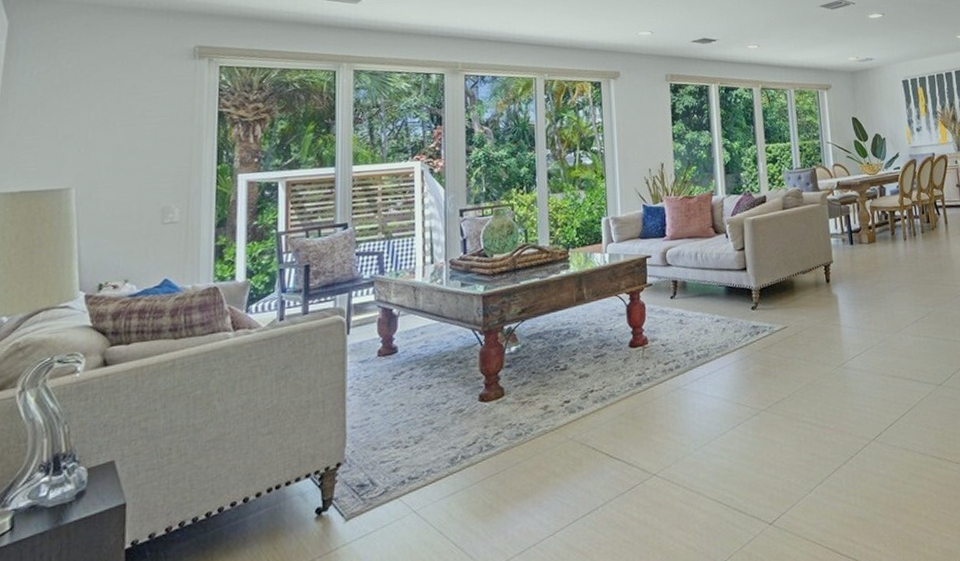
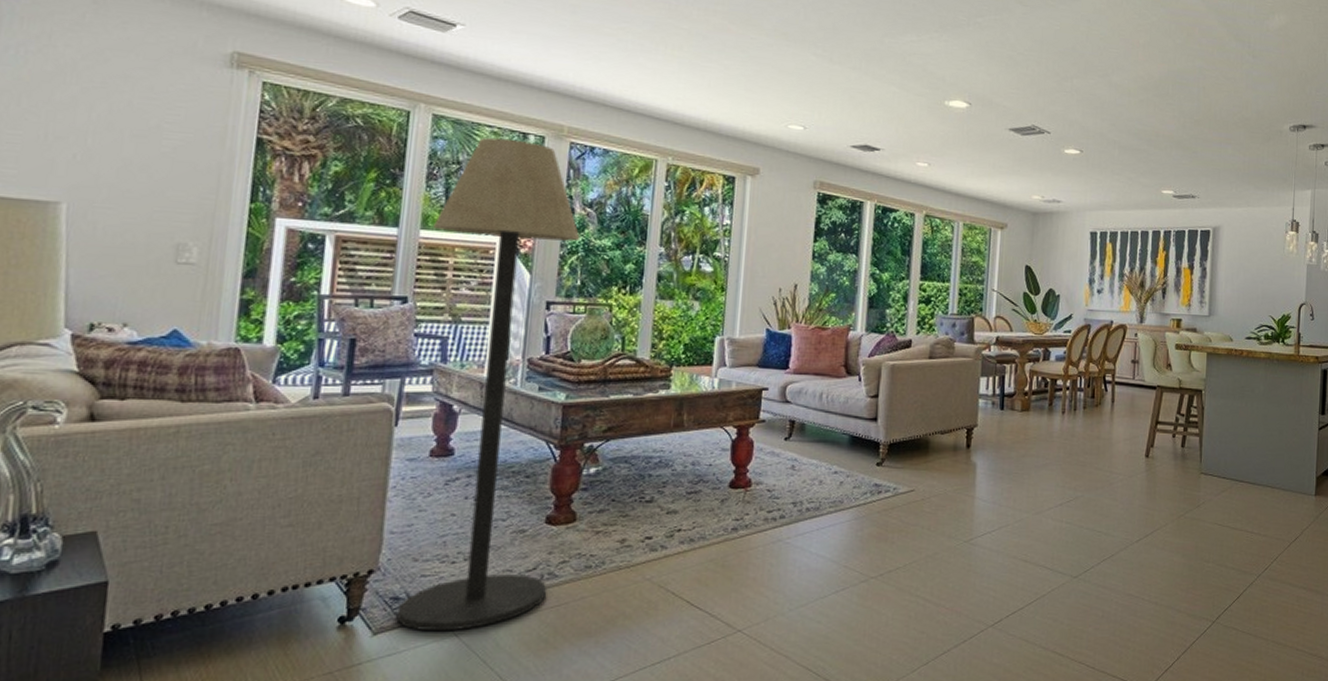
floor lamp: none [362,80,487,512] -> present [396,137,580,632]

